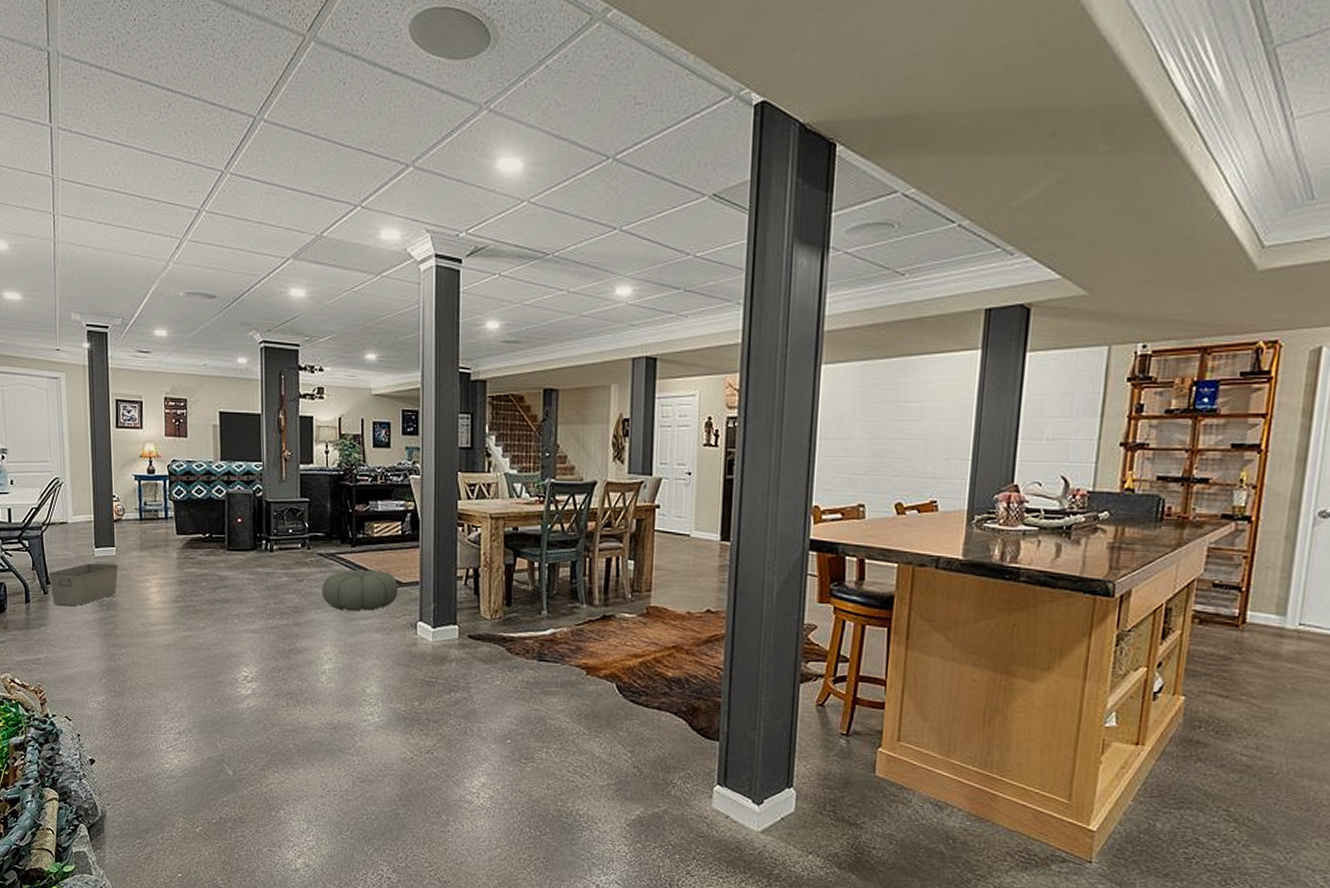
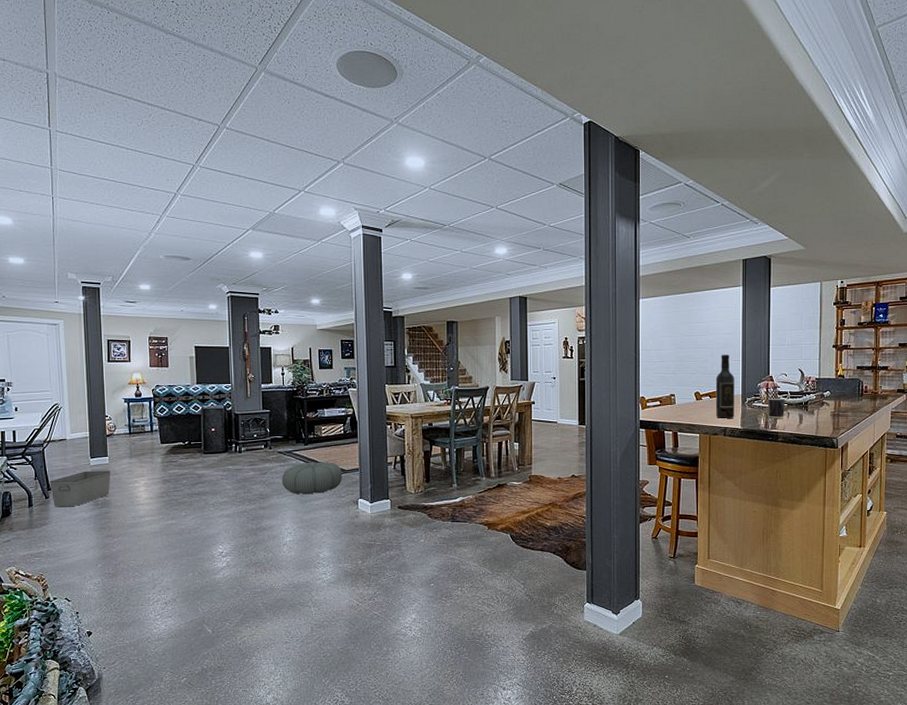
wine bottle: none [924,450,959,545] -> present [715,355,735,419]
mug: none [1006,517,1036,548] -> present [767,398,786,418]

